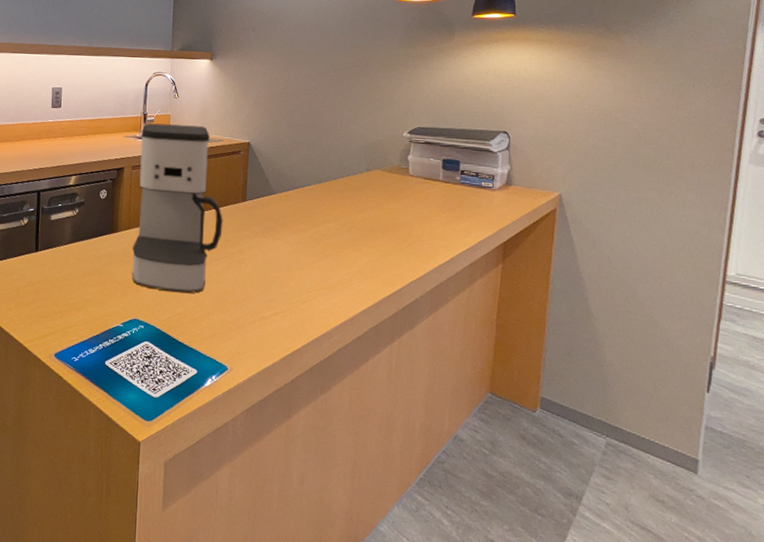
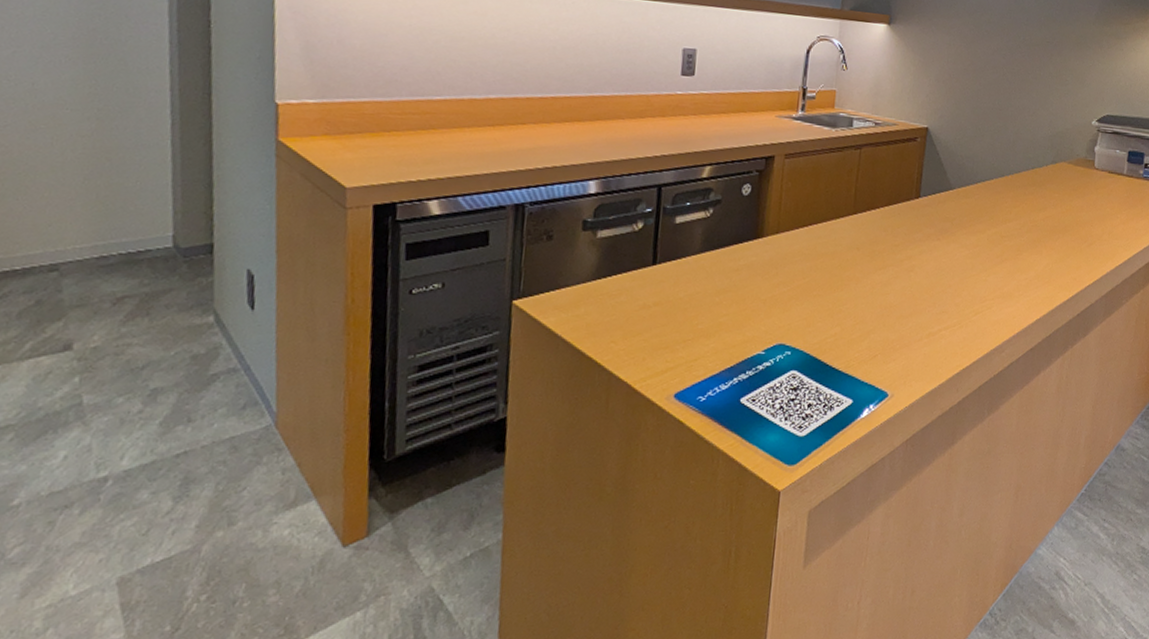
coffee maker: present [131,123,223,293] -> none [778,100,893,309]

